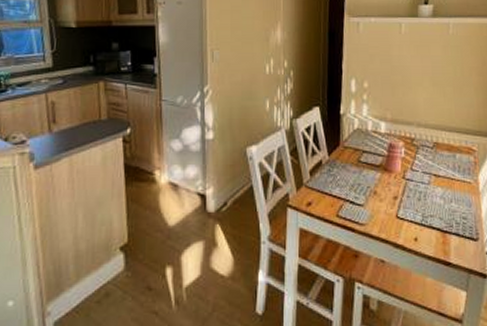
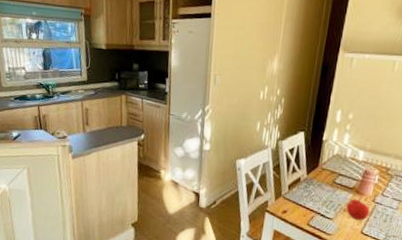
fruit: none [376,176,402,204] -> present [346,198,370,221]

